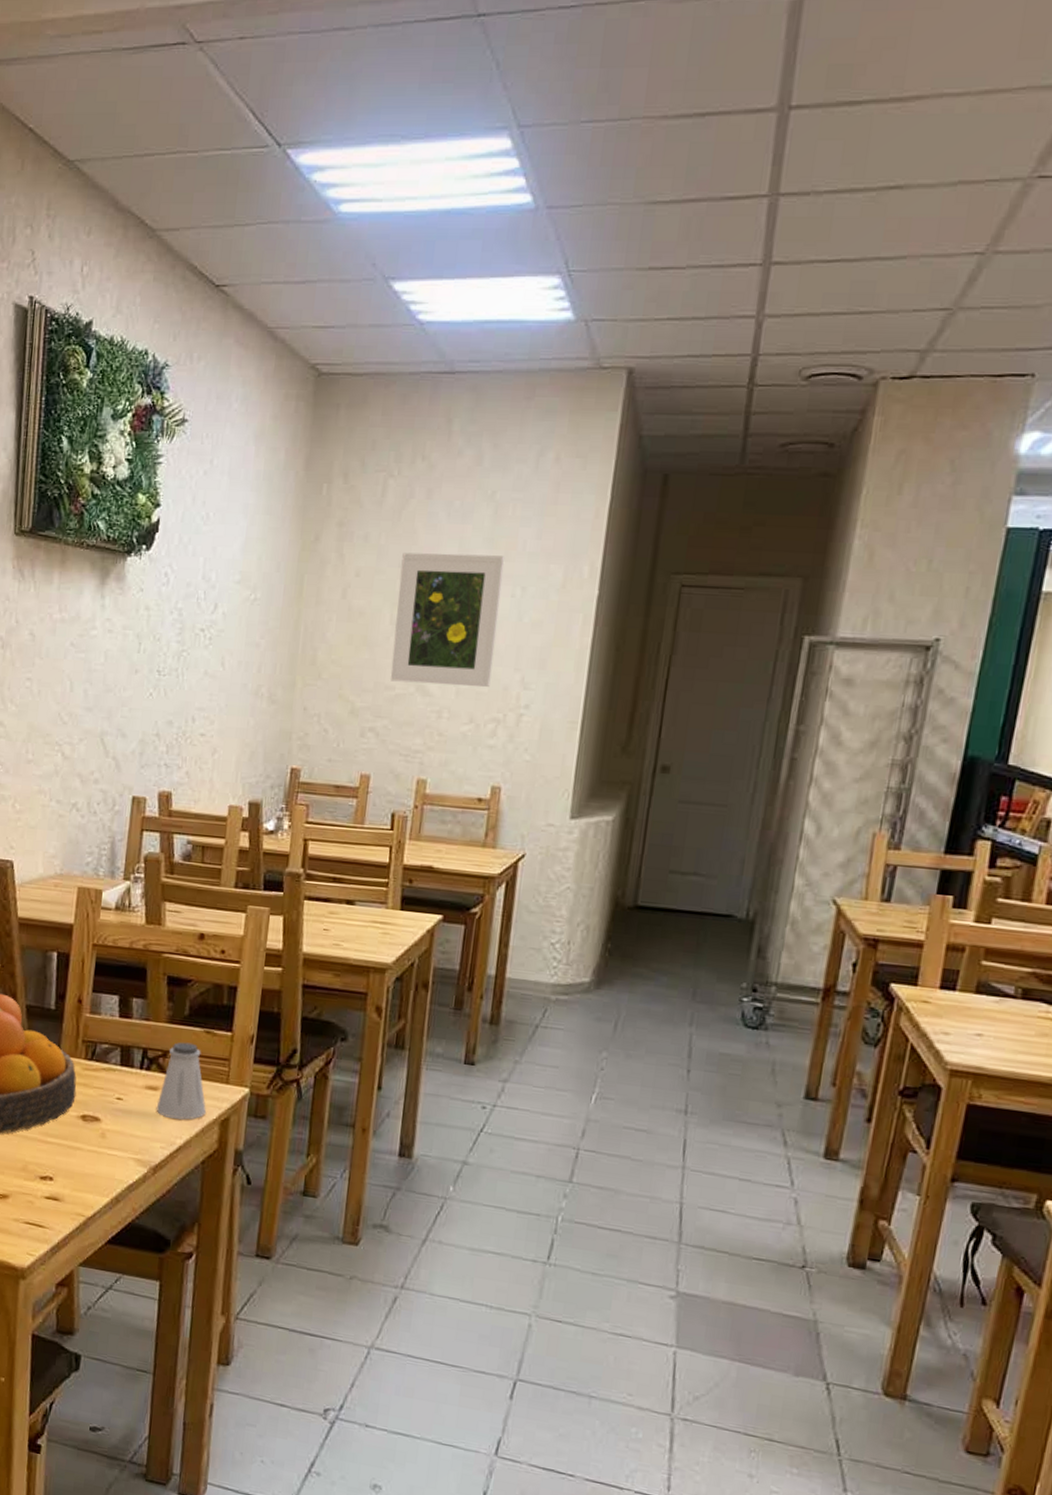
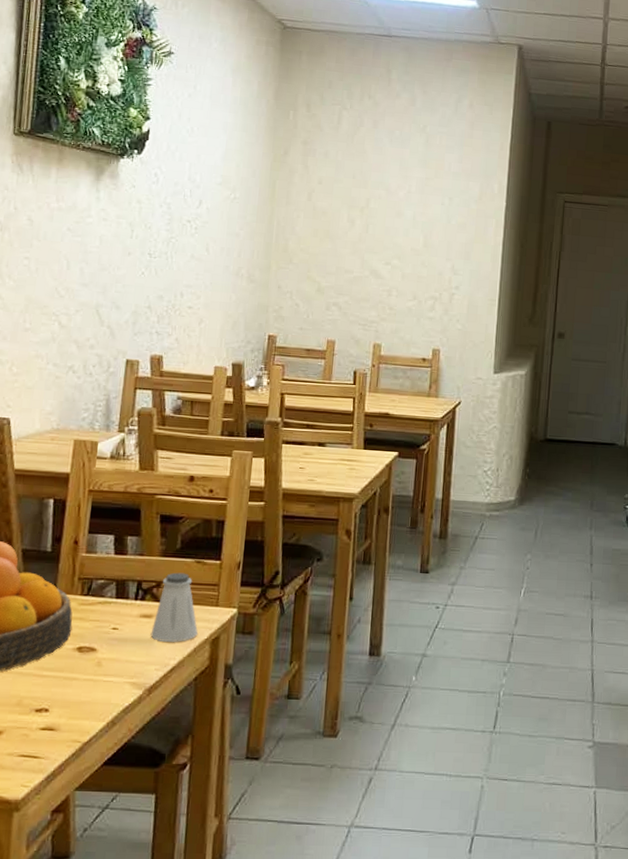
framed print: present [390,552,505,688] -> none [349,167,436,273]

